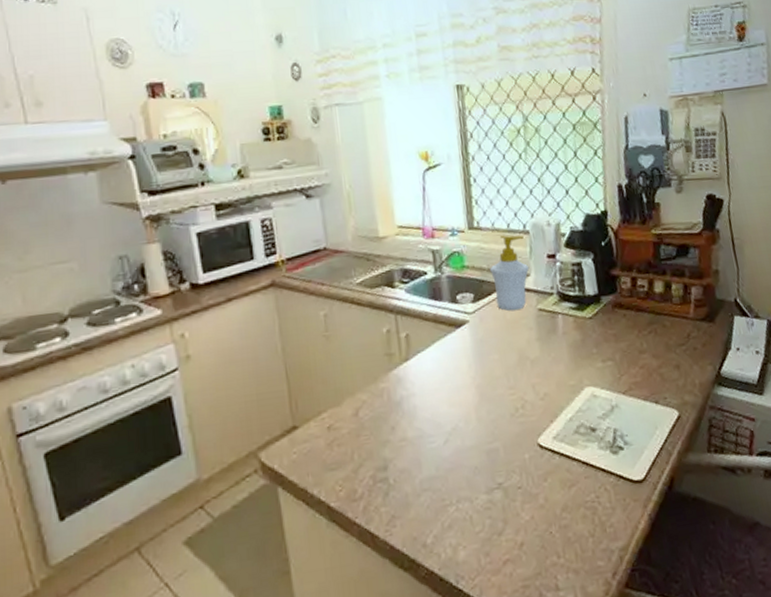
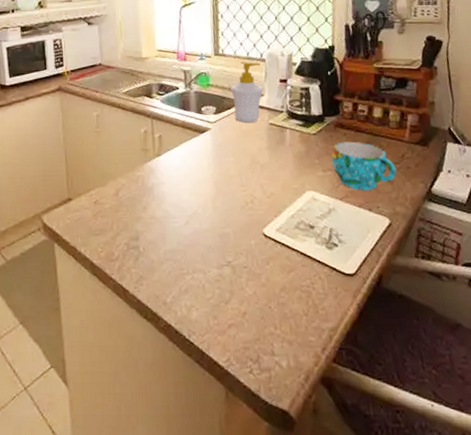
cup: none [611,323,683,381] -> present [331,141,397,191]

